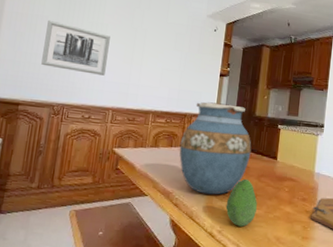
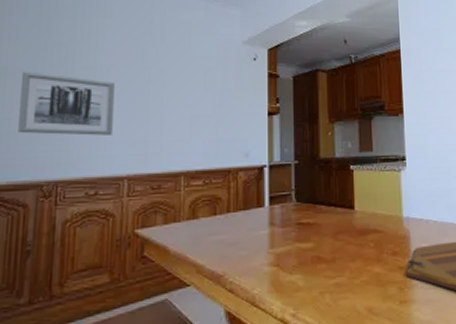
vase: present [179,102,252,195] -> none [226,149,321,270]
fruit: present [225,178,257,227] -> none [297,240,338,303]

